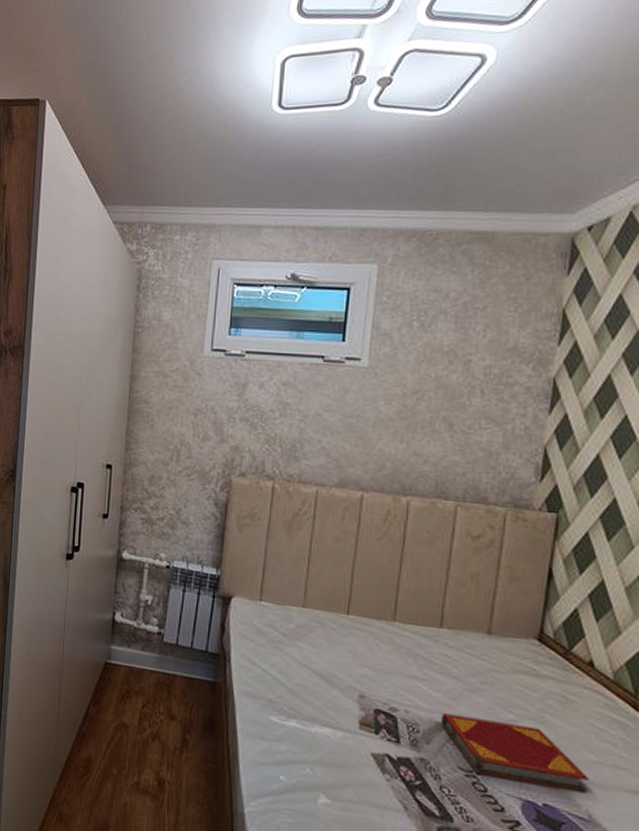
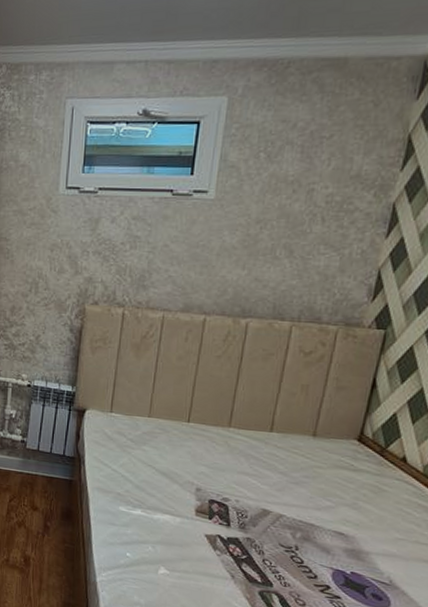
hardback book: present [441,713,589,792] -> none [267,502,393,563]

